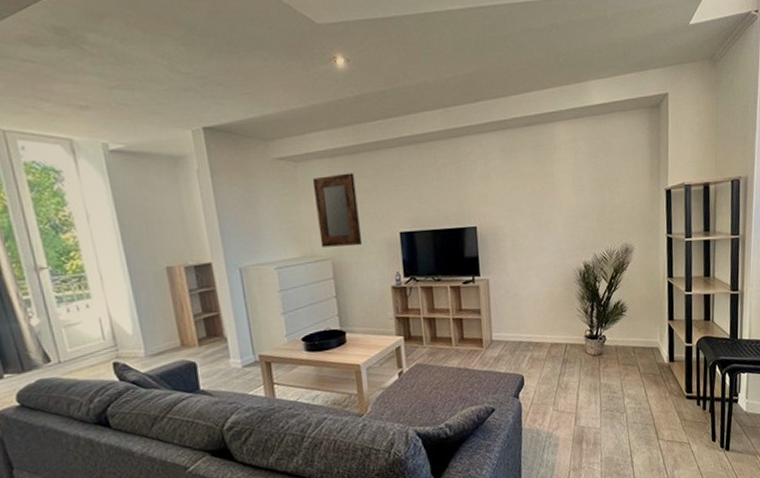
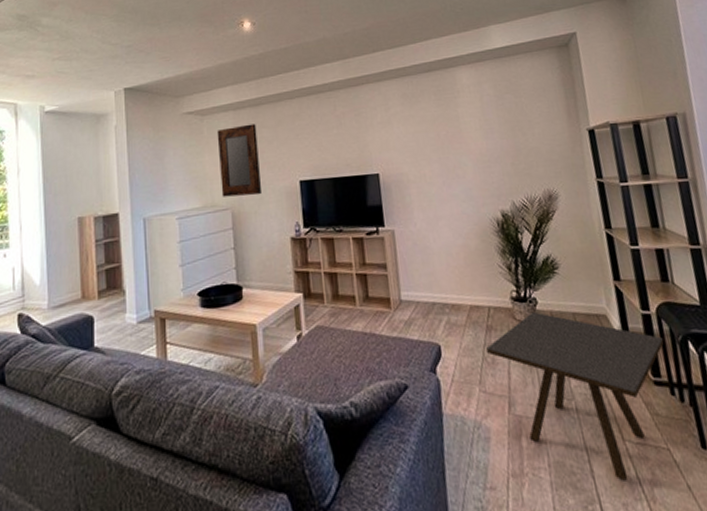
side table: none [561,346,698,467] -> present [486,311,664,481]

